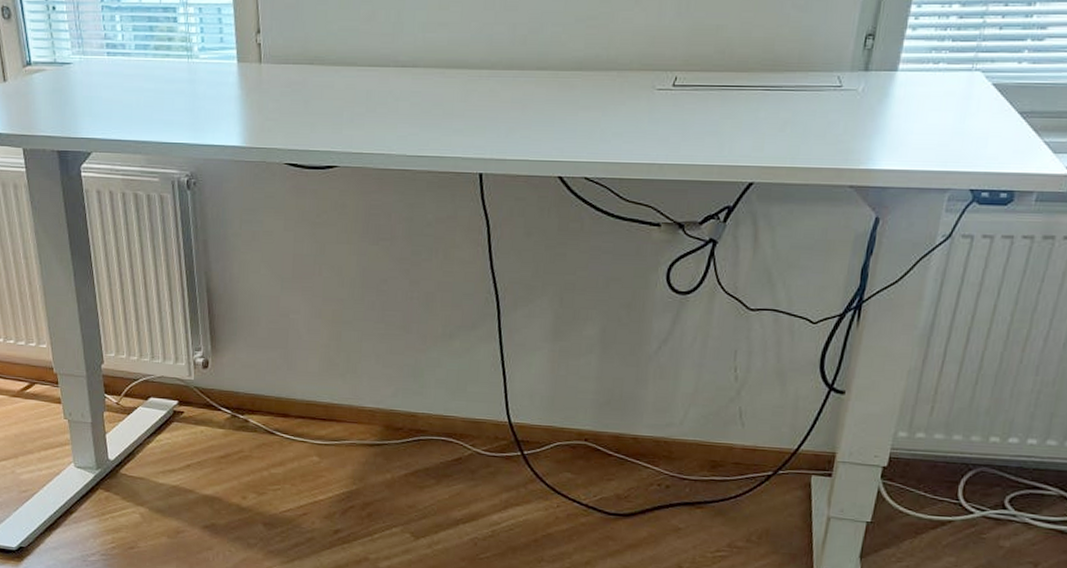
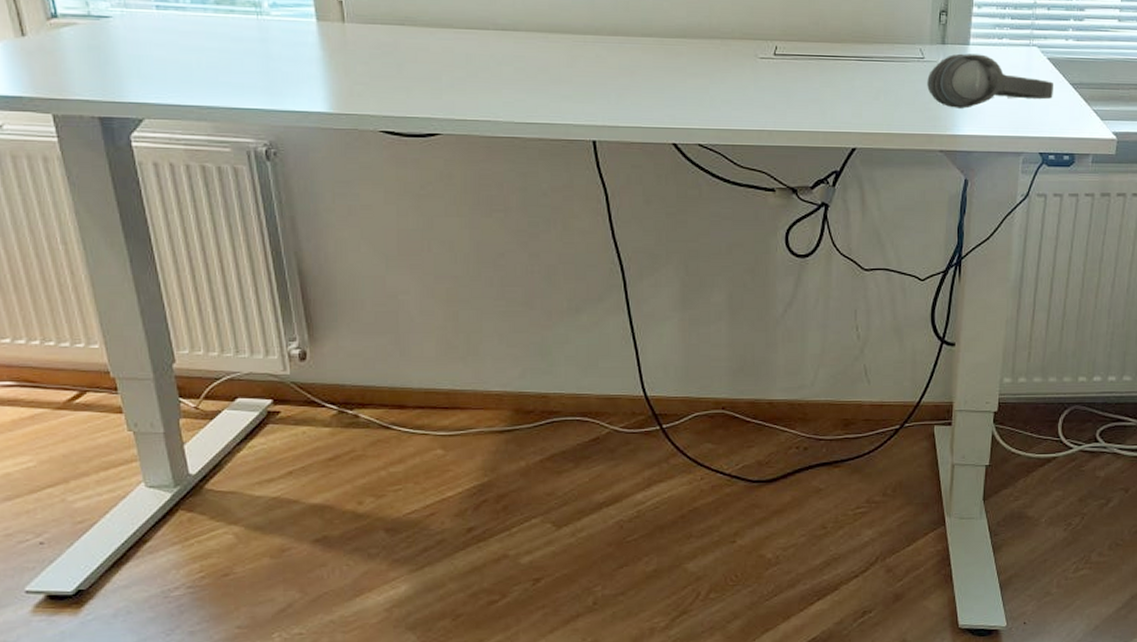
headphones: none [842,80,997,141] -> present [927,53,1053,109]

